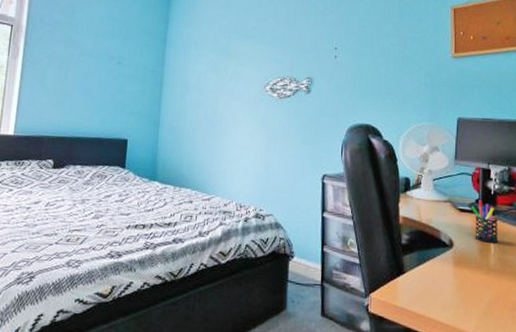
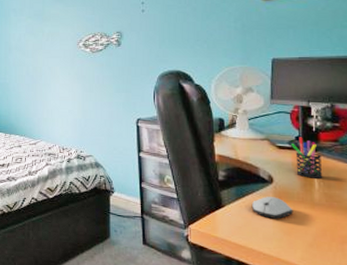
computer mouse: none [431,262,471,286] -> present [251,197,293,219]

